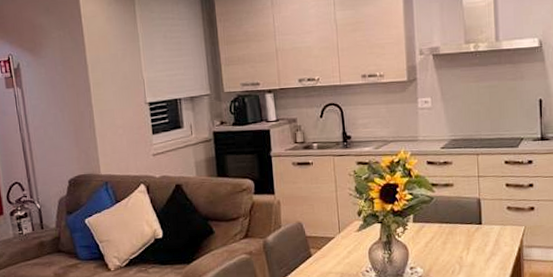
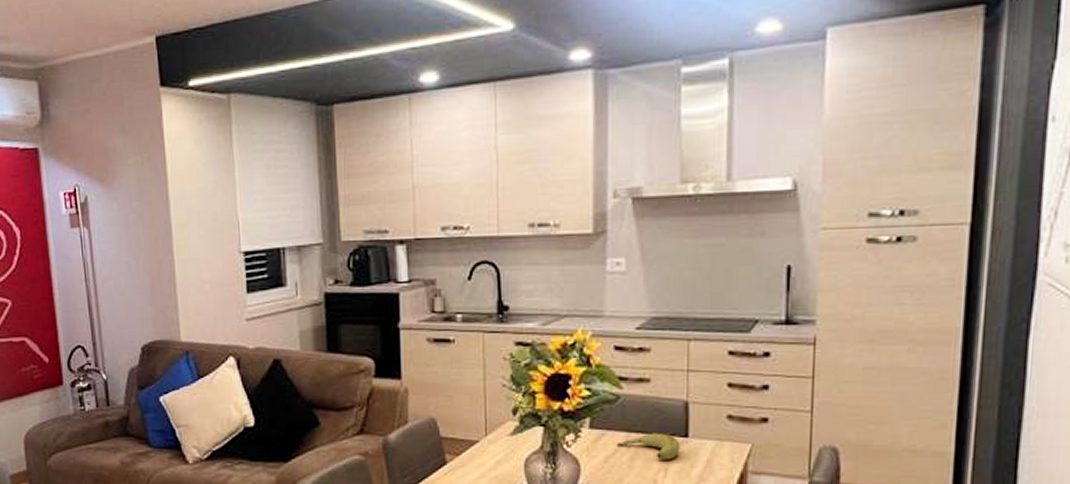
banana: none [433,222,477,242] -> present [616,433,680,460]

